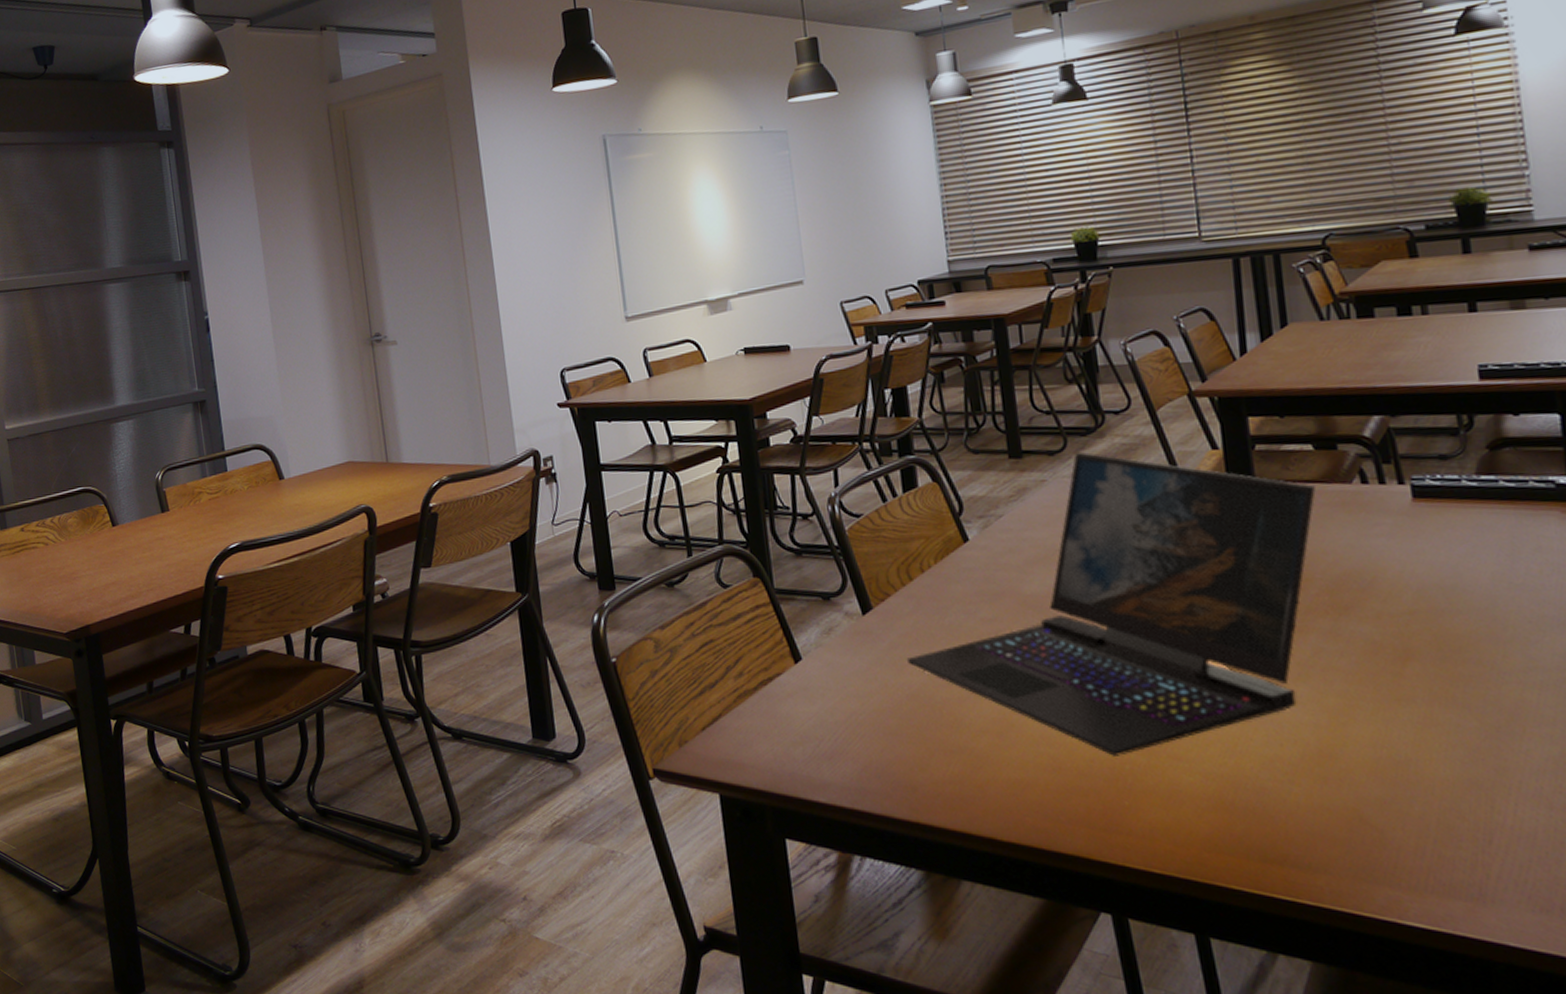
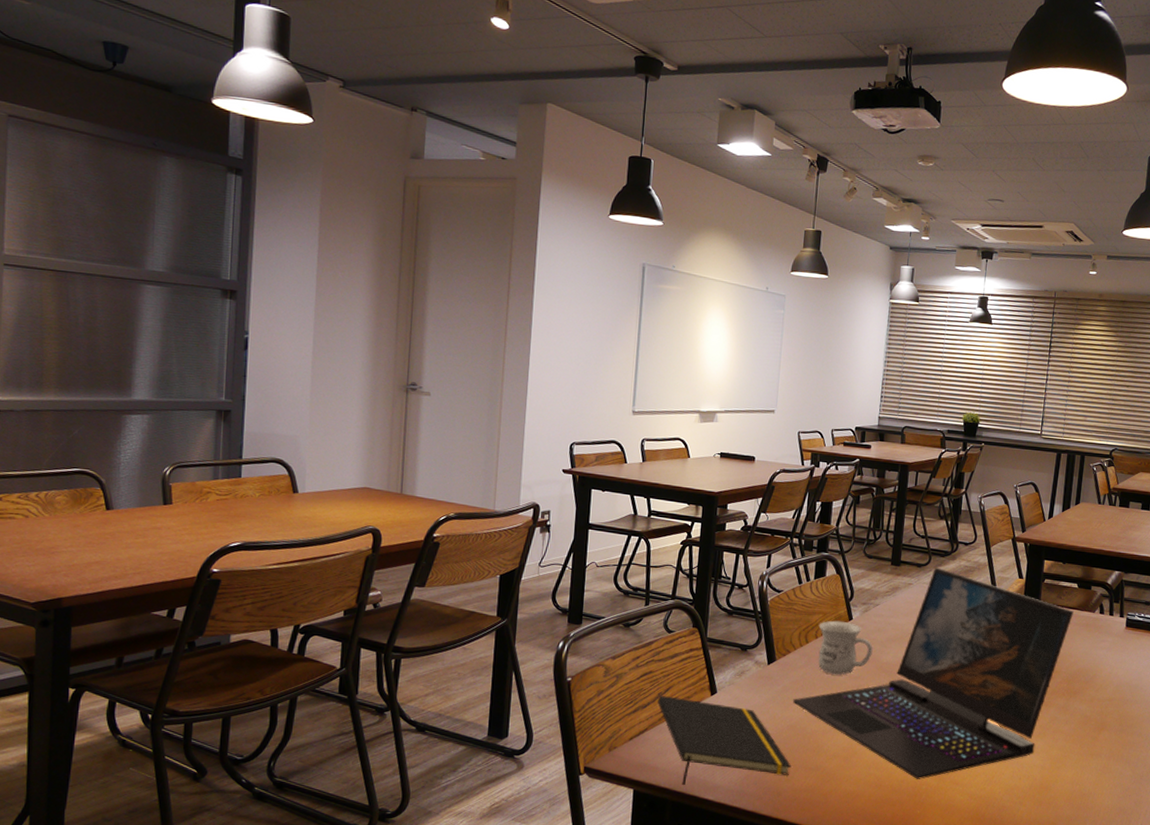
notepad: none [727,670,925,785] -> present [658,696,792,785]
mug: none [922,544,1008,620] -> present [818,620,873,675]

